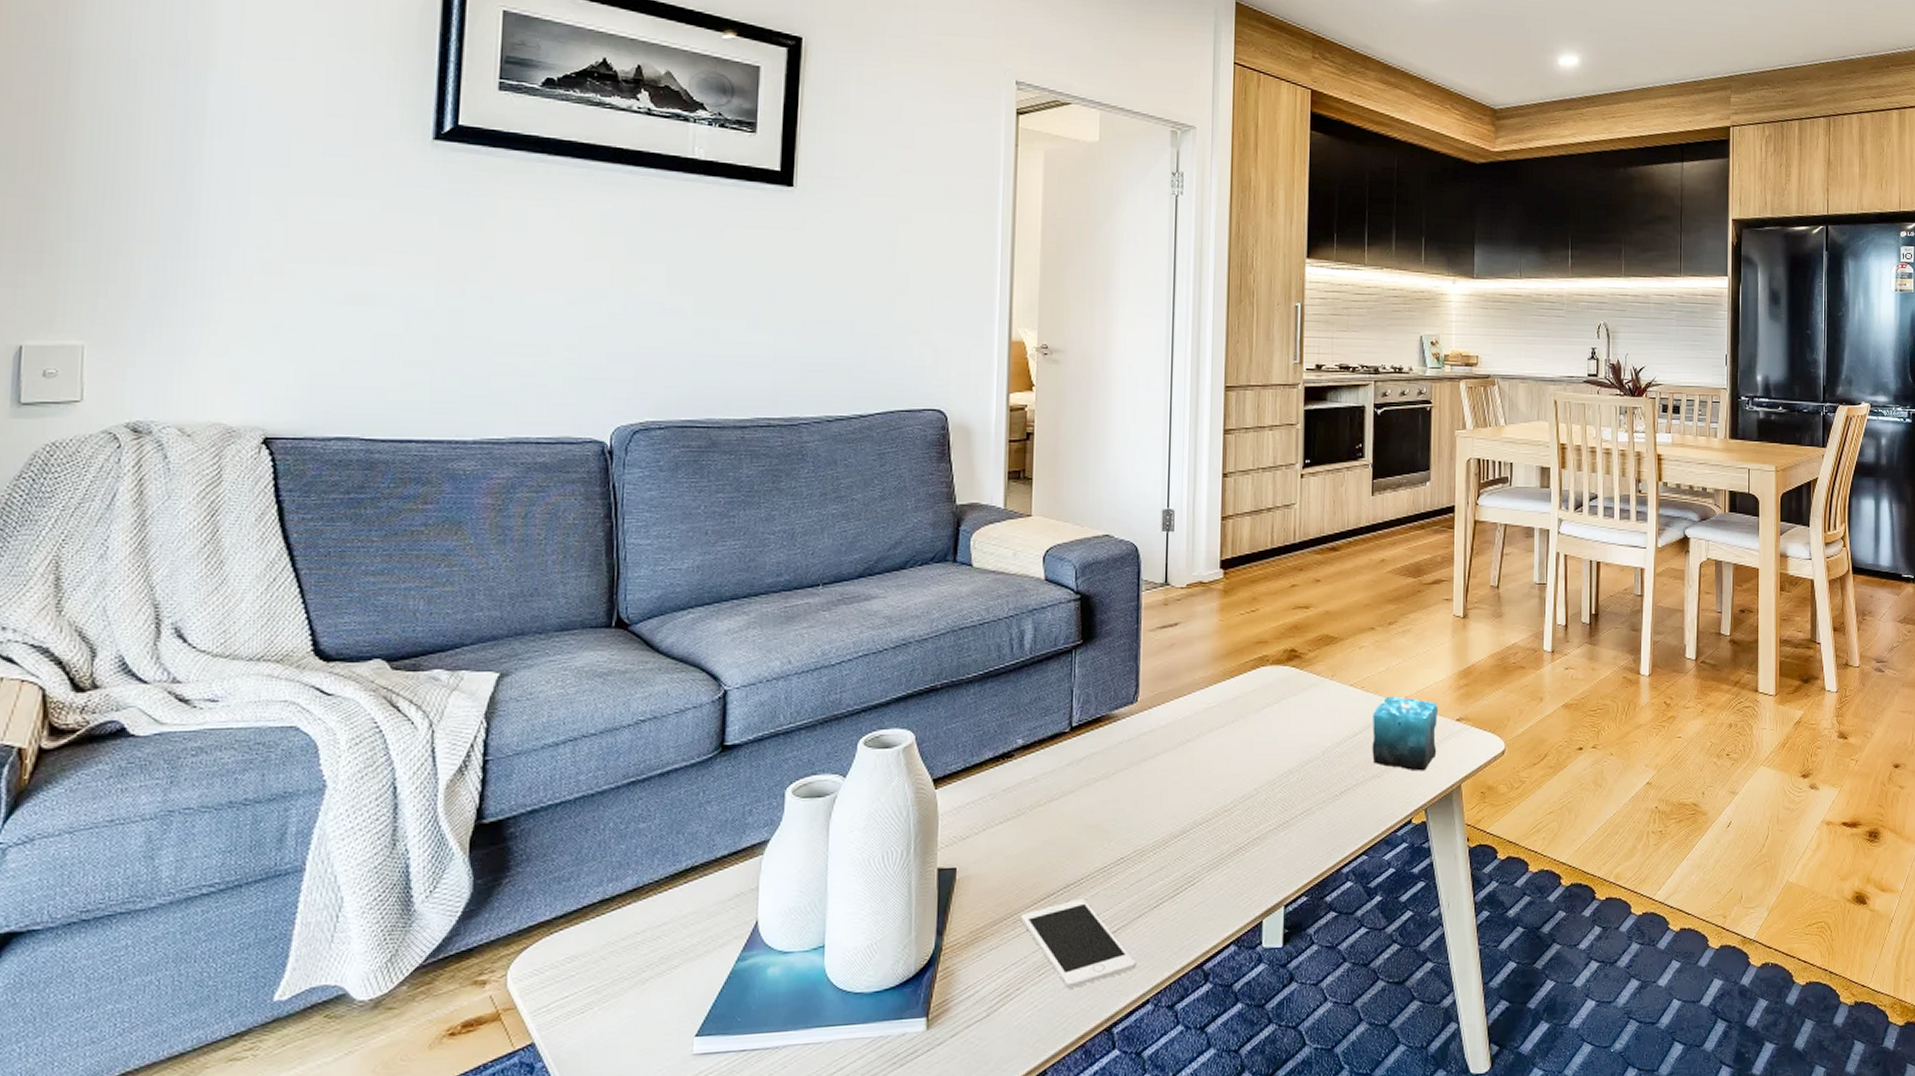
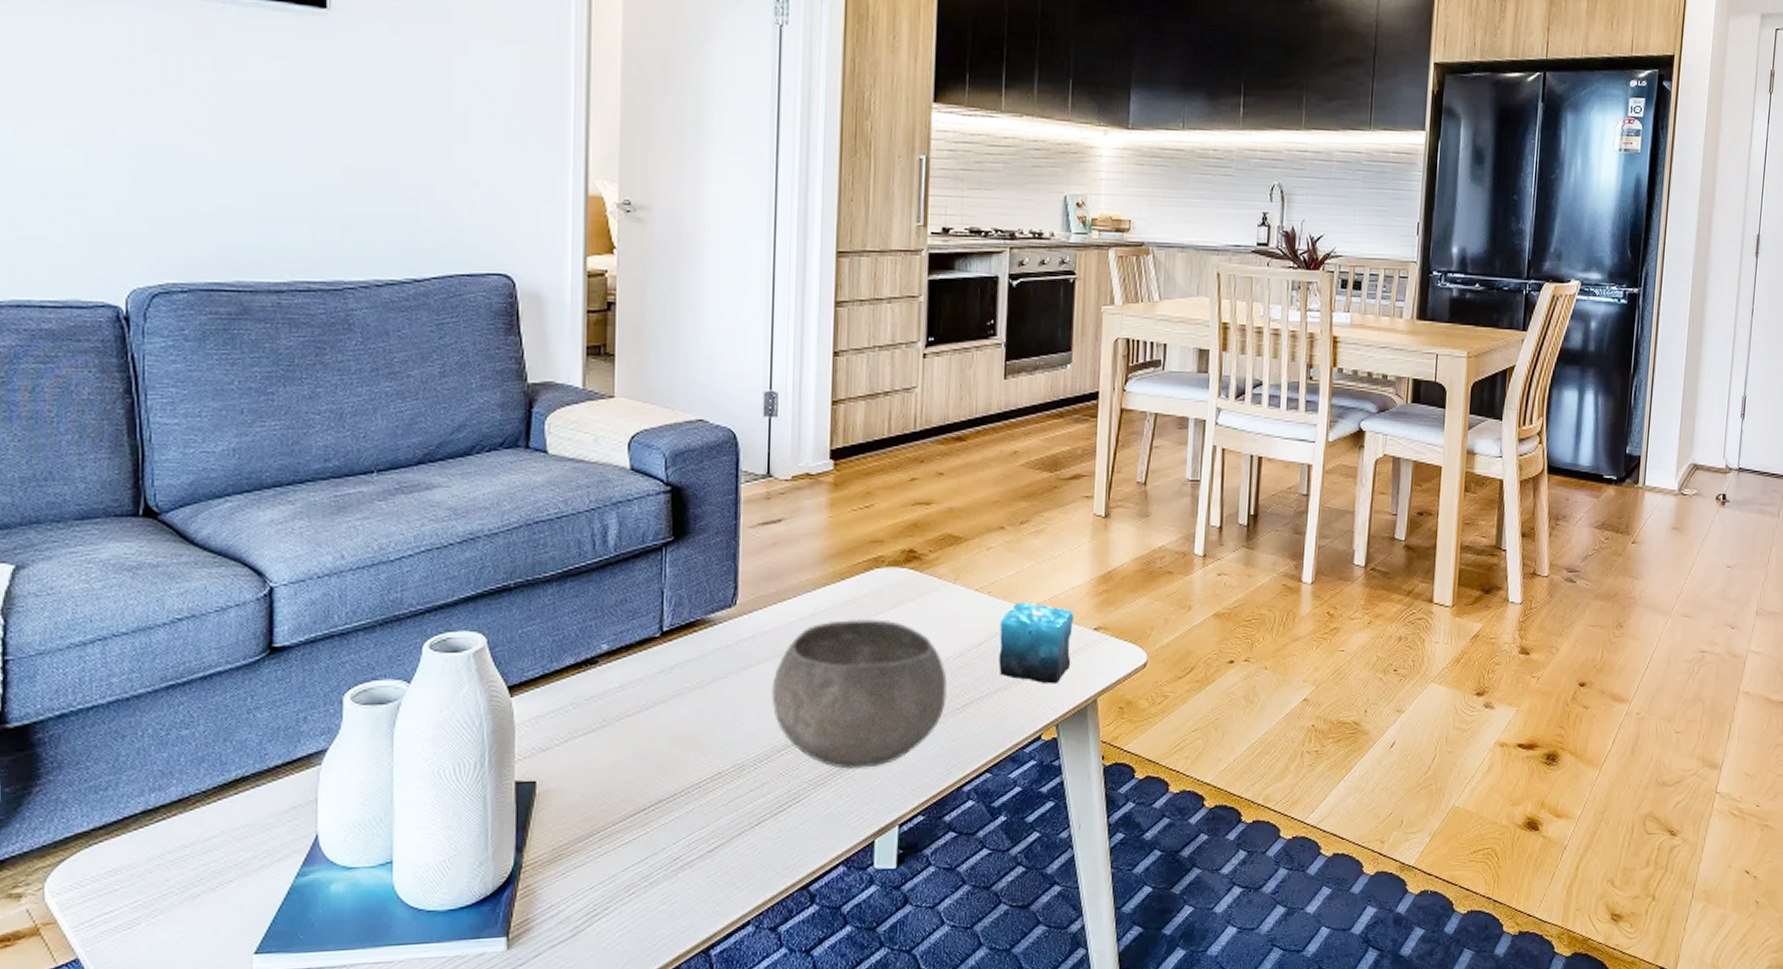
cell phone: present [1021,898,1135,989] -> none [608,815,735,909]
bowl: none [1169,713,1326,853] -> present [771,619,947,769]

